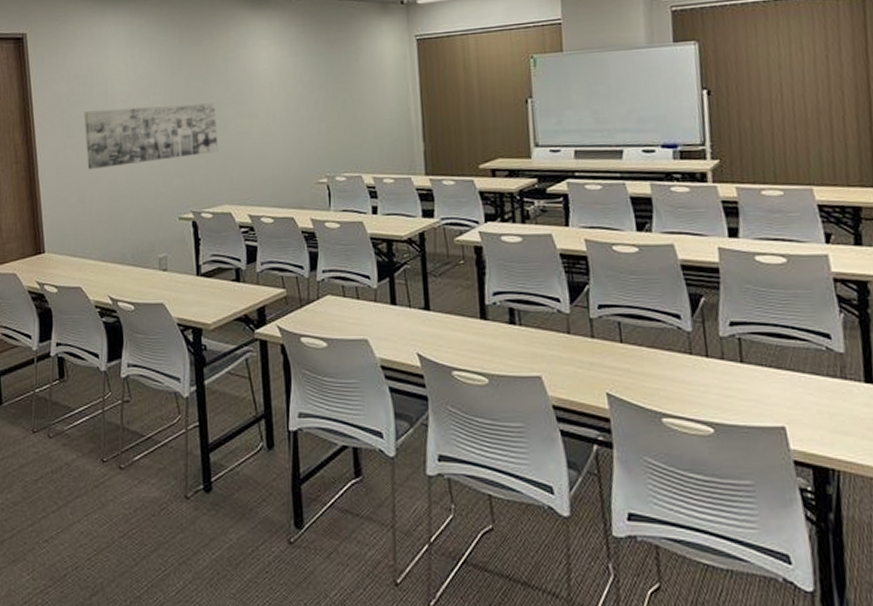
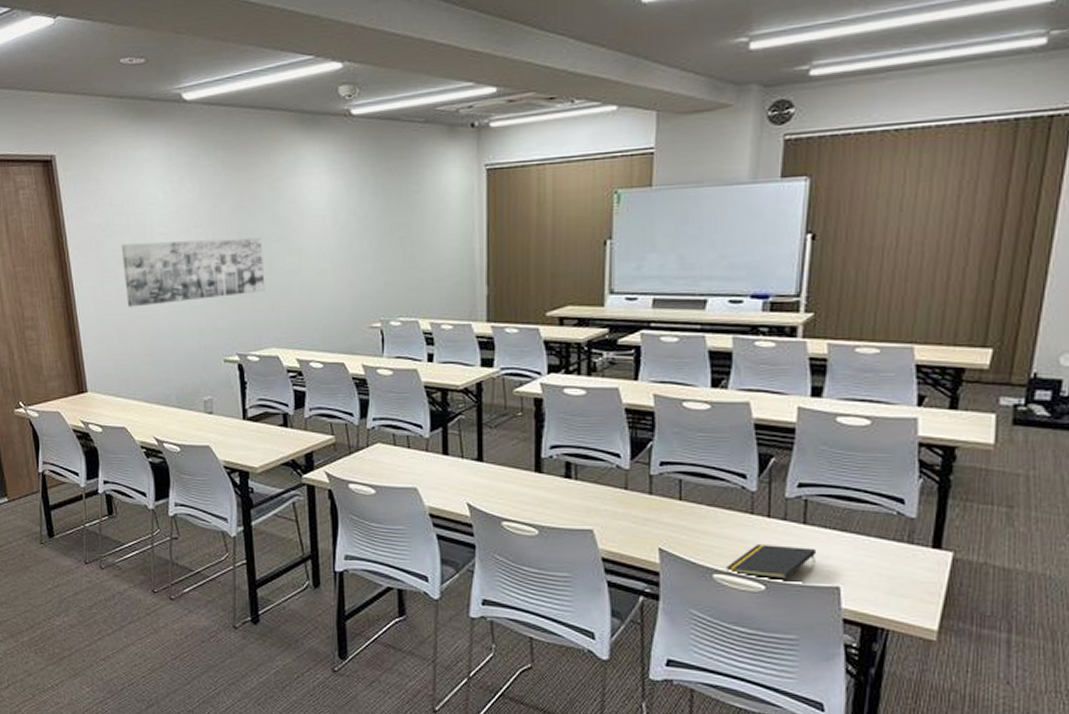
notepad: none [674,385,758,421] -> present [727,545,817,580]

